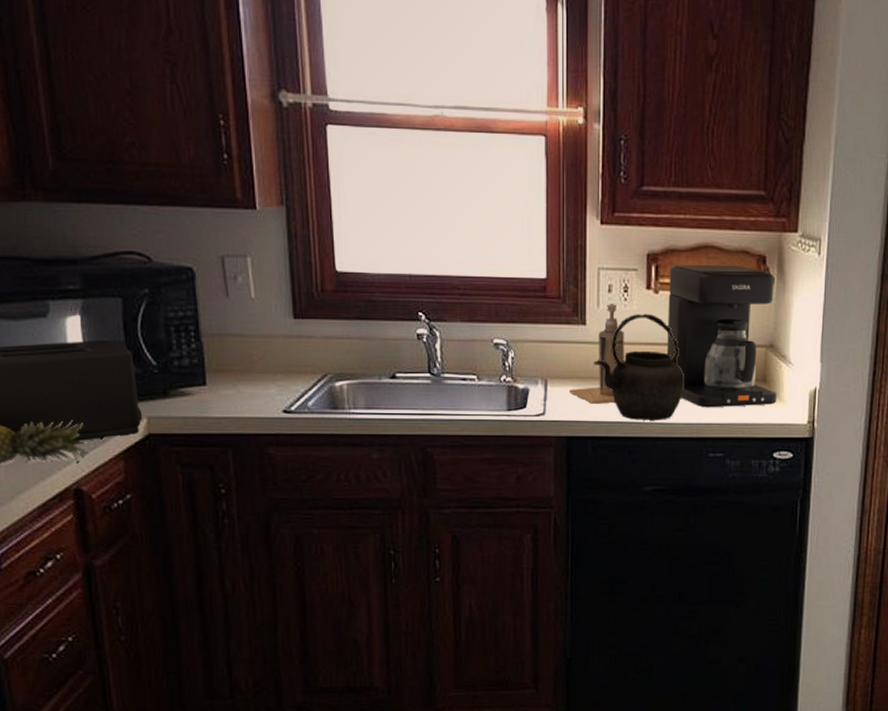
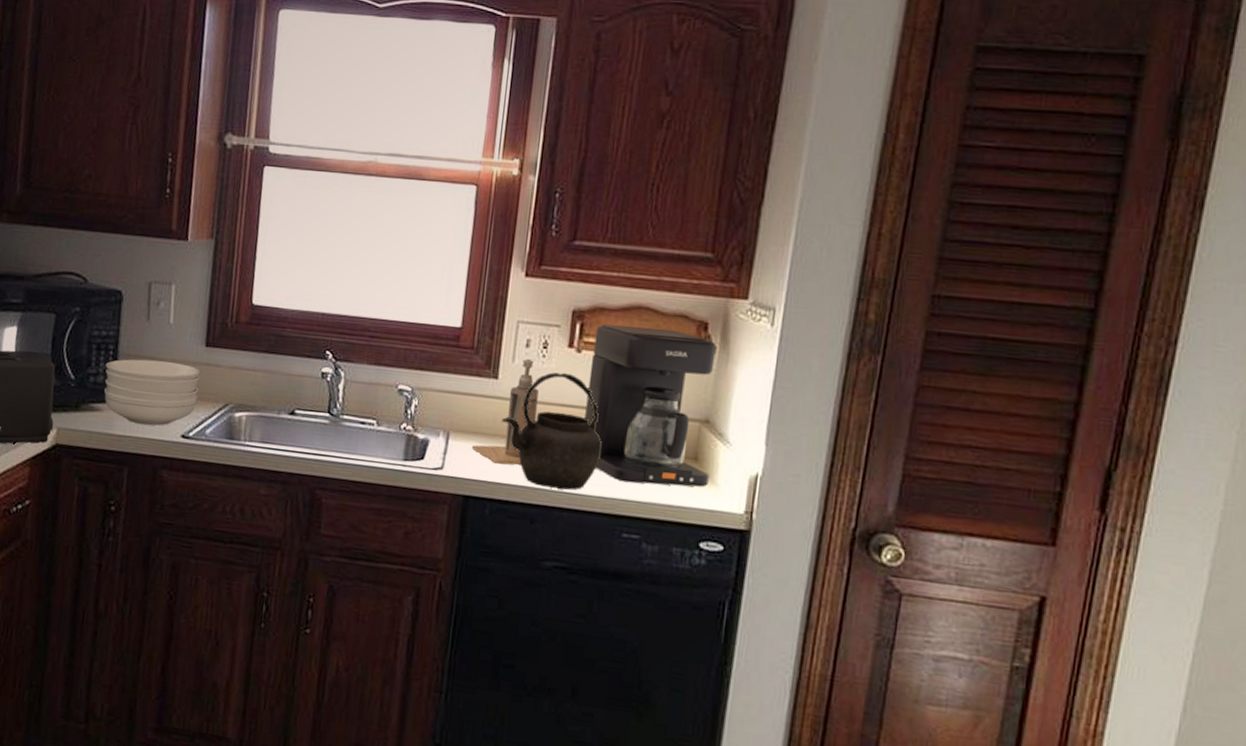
bowl: none [188,338,294,405] -> present [103,359,201,426]

